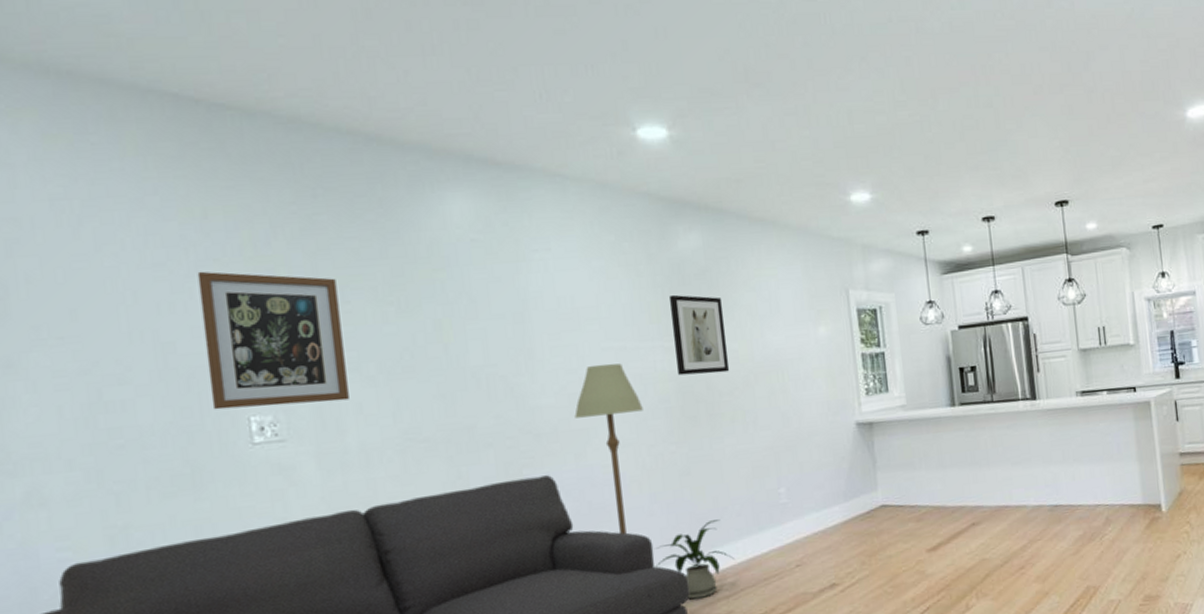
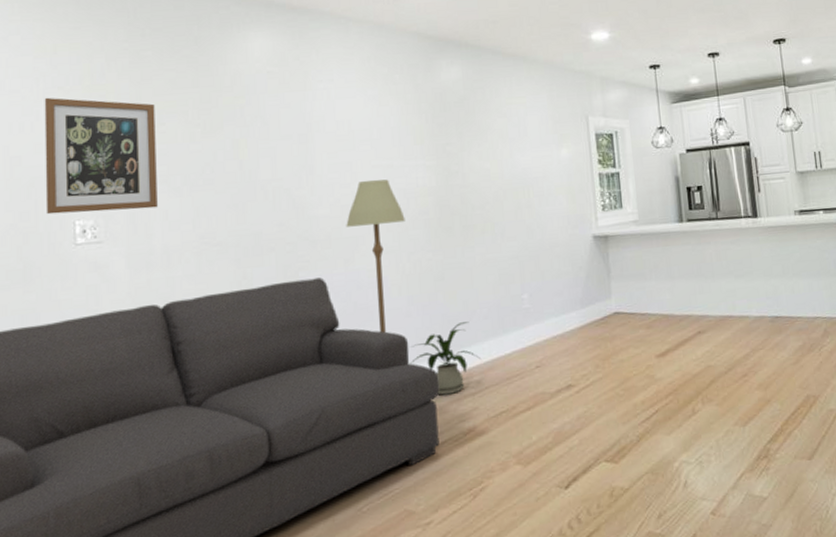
wall art: present [668,294,730,376] -> none [431,119,482,191]

